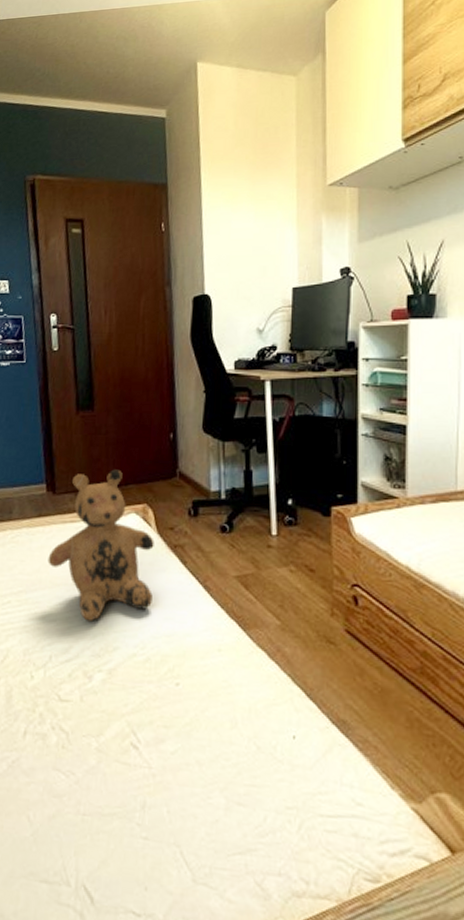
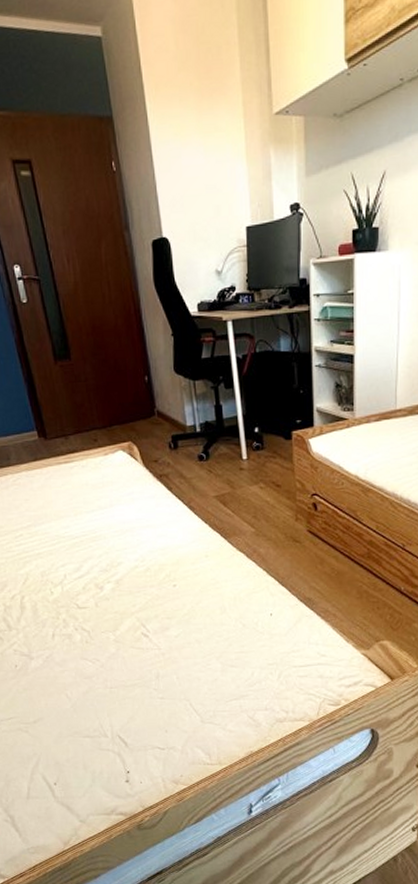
teddy bear: present [48,469,154,622] -> none [49,413,146,544]

